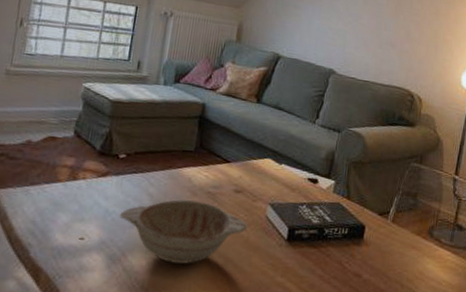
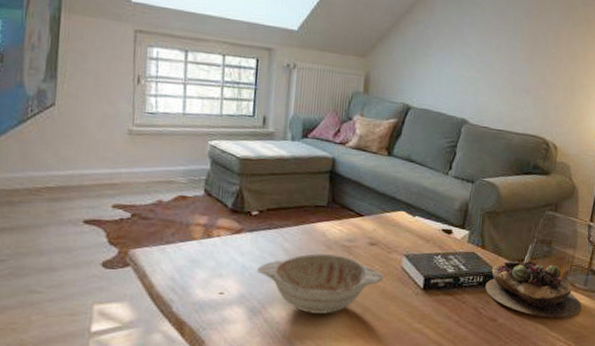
succulent plant: none [350,213,449,275] -> present [485,260,582,318]

